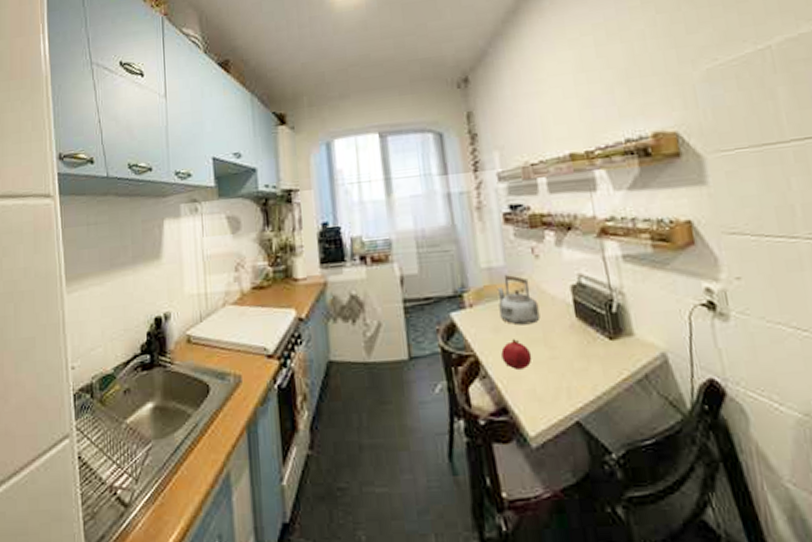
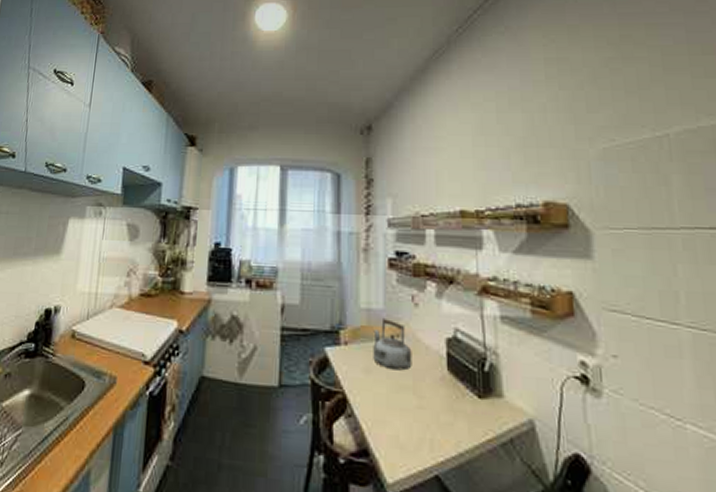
fruit: present [501,339,532,370] -> none [370,382,399,414]

